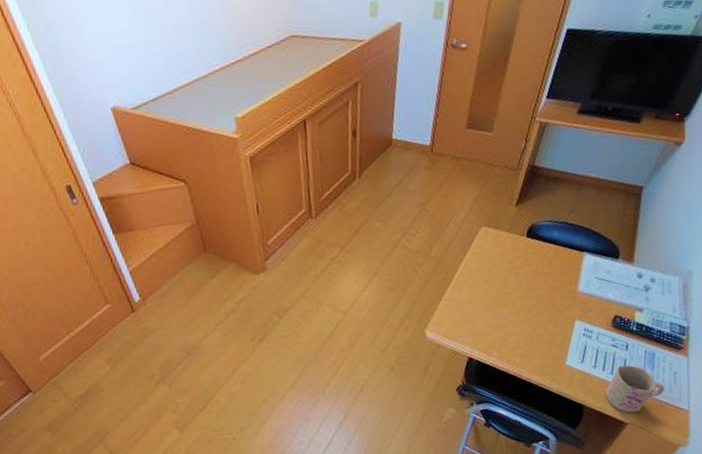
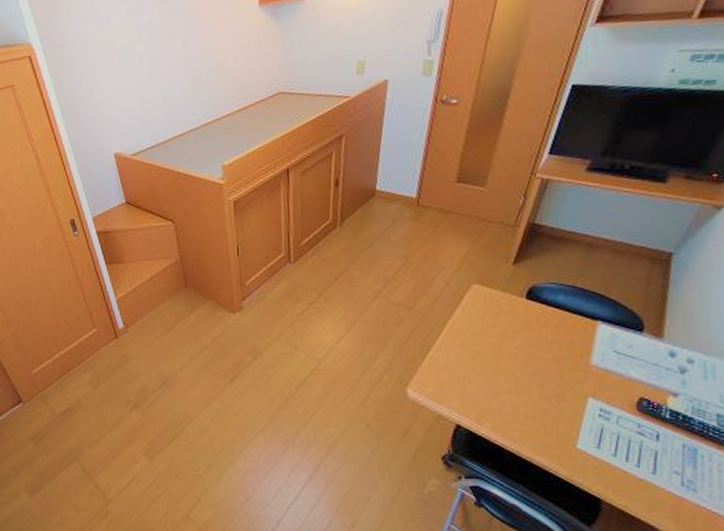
mug: present [606,364,665,413] -> none [631,458,714,518]

